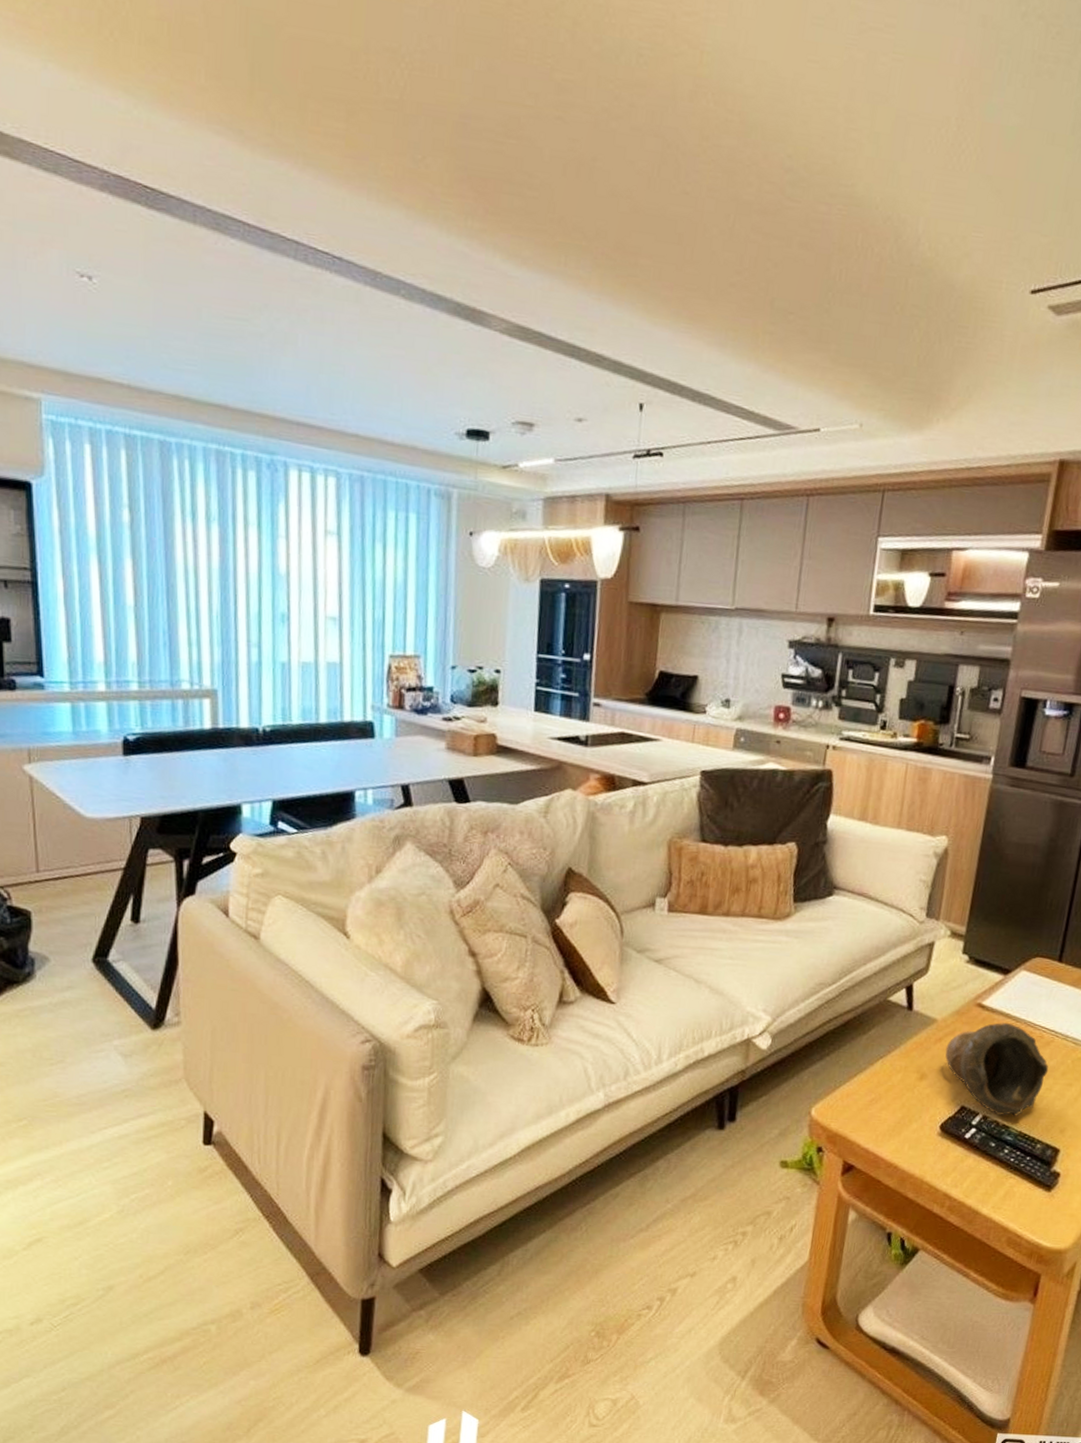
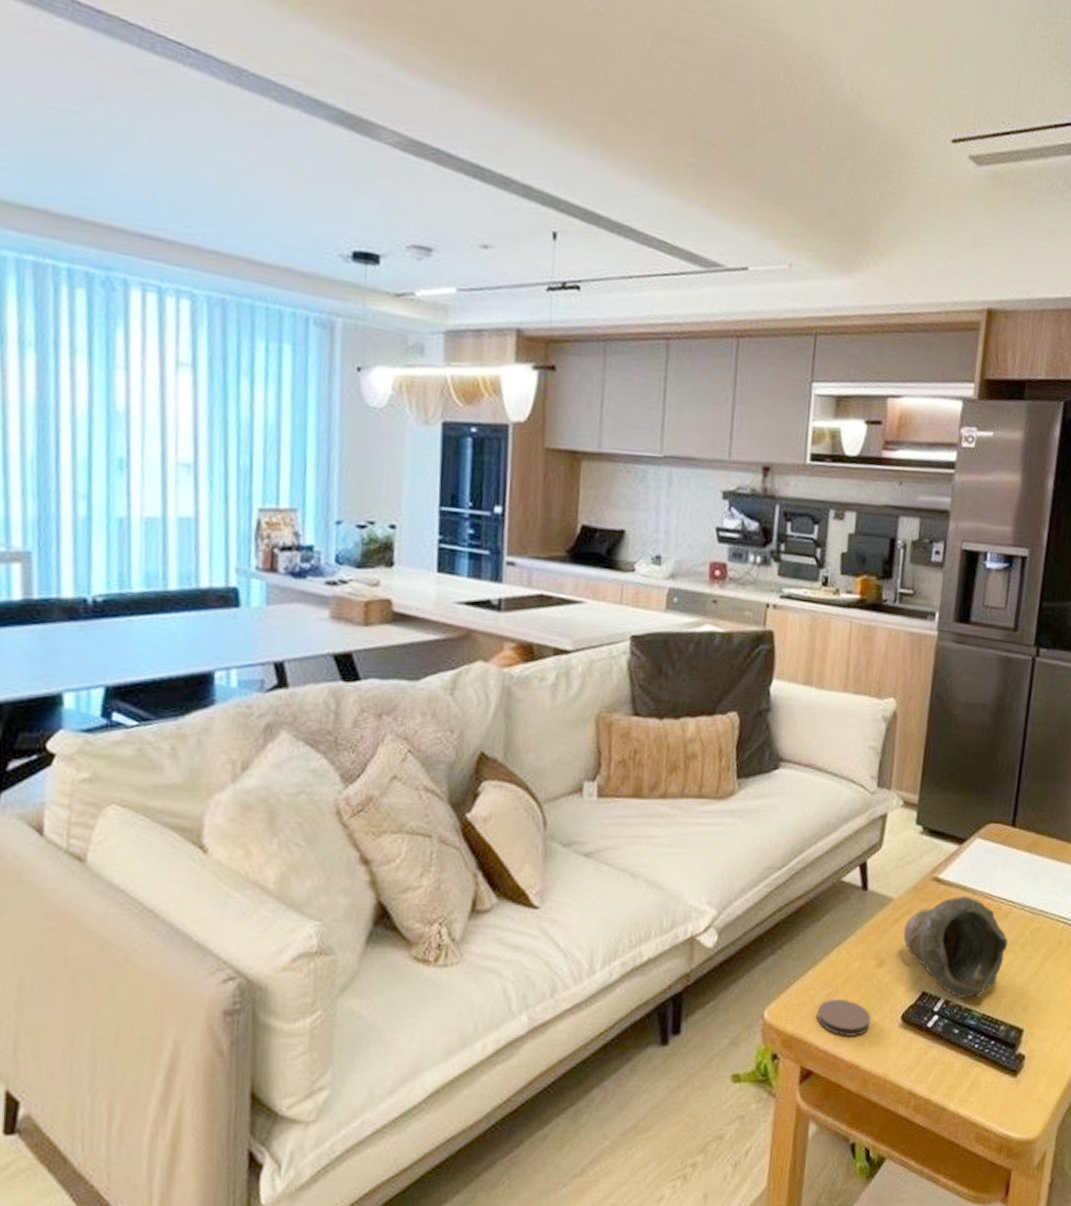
coaster: none [860,1104,911,1139] -> present [817,998,871,1036]

